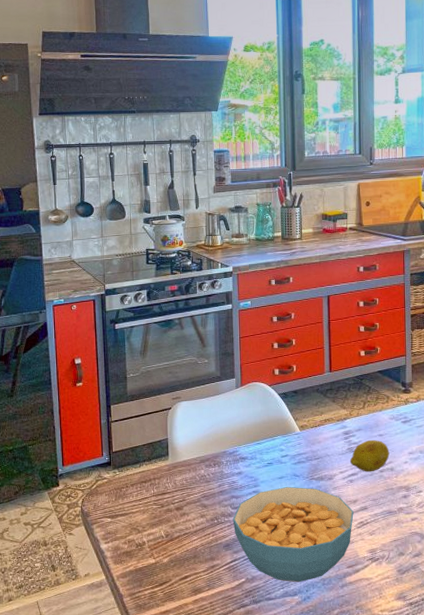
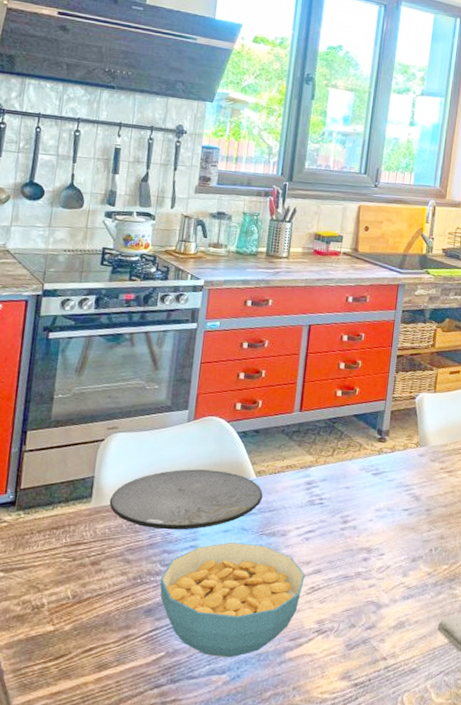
plate: none [183,427,308,479] -> present [109,469,263,530]
fruit: present [349,439,390,472] -> none [308,492,355,530]

